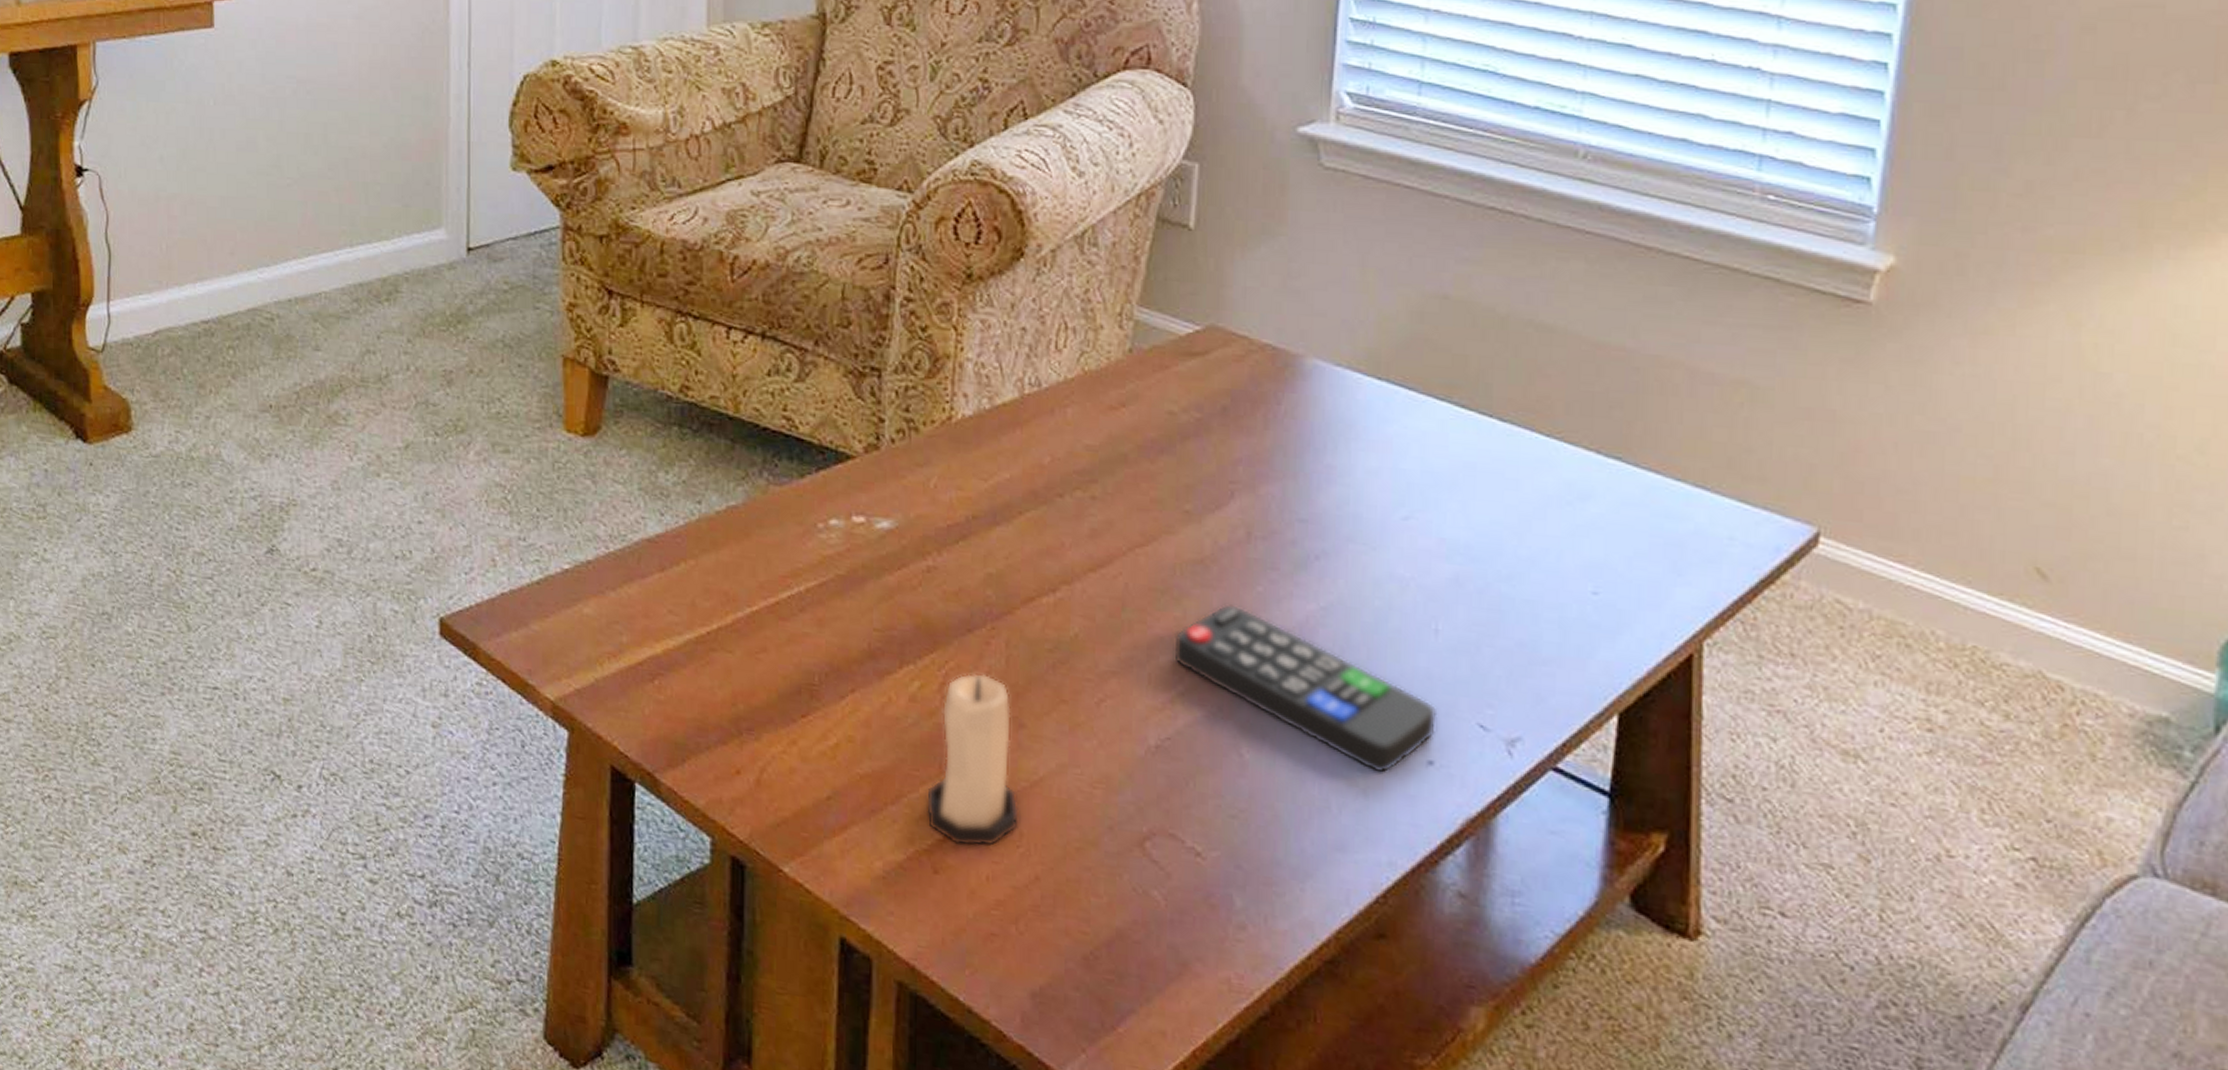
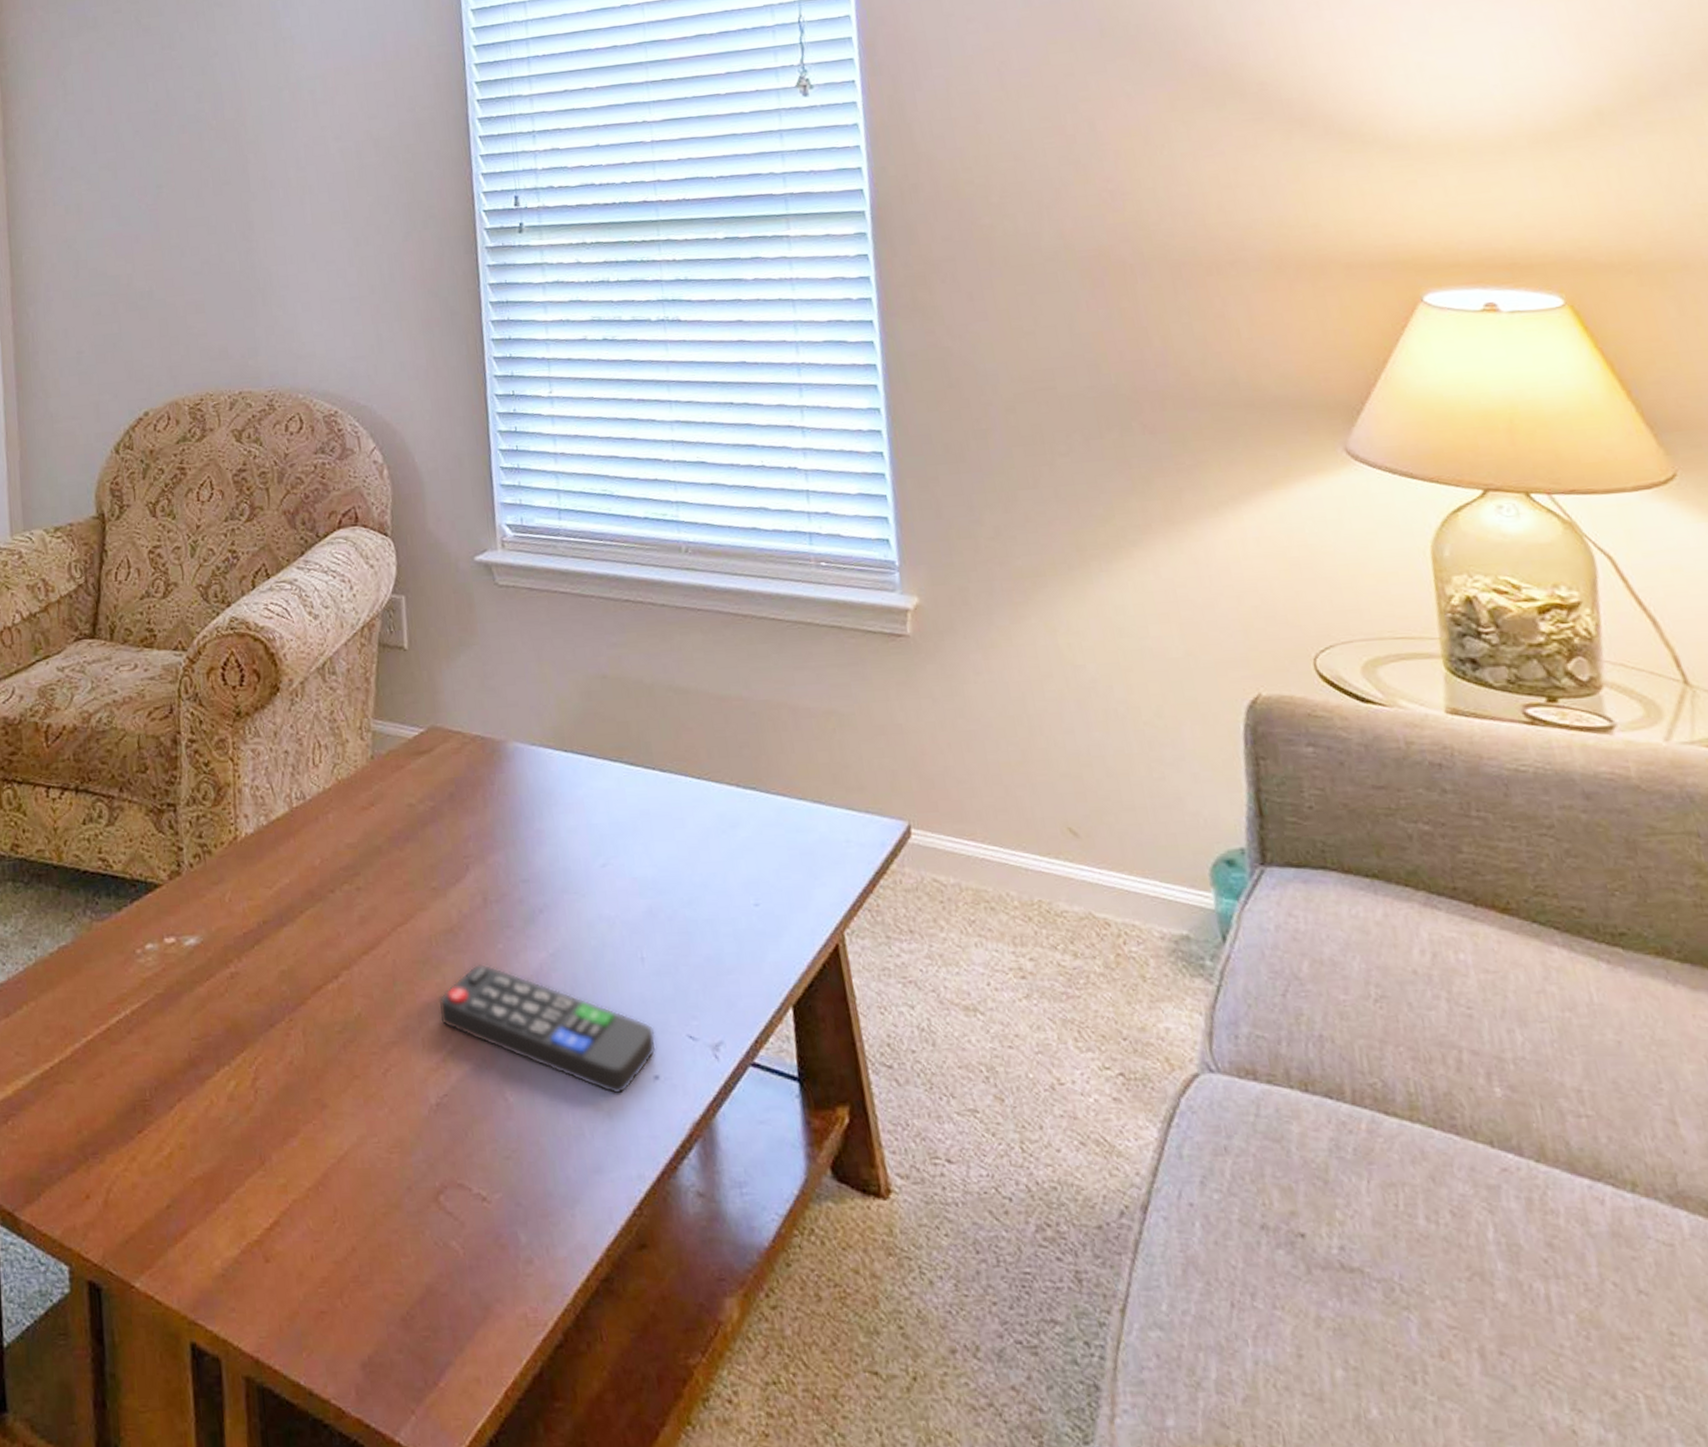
candle: present [925,672,1020,847] -> none [250,1062,333,1231]

